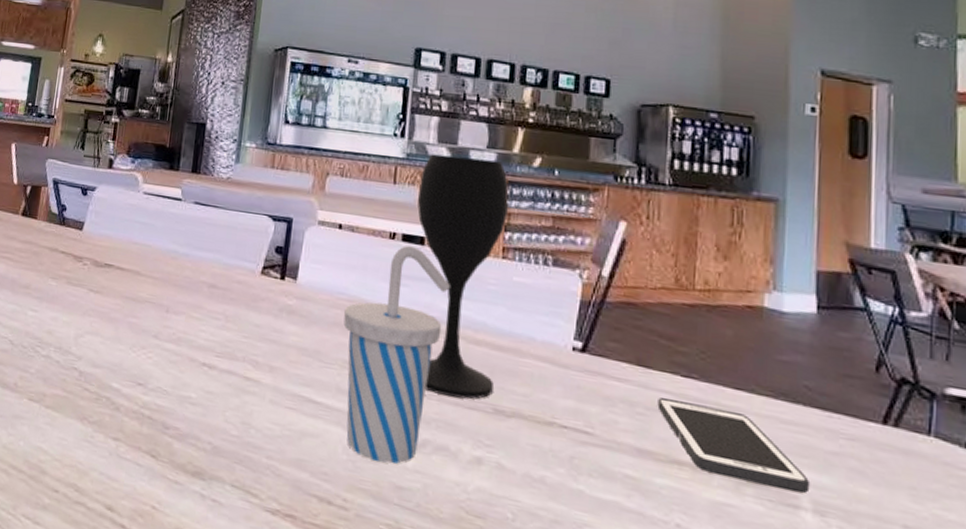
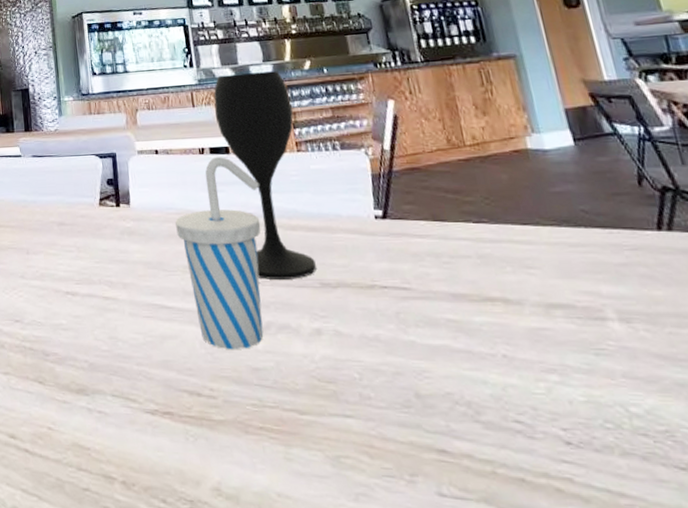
cell phone: present [657,397,811,494] -> none [458,244,611,306]

